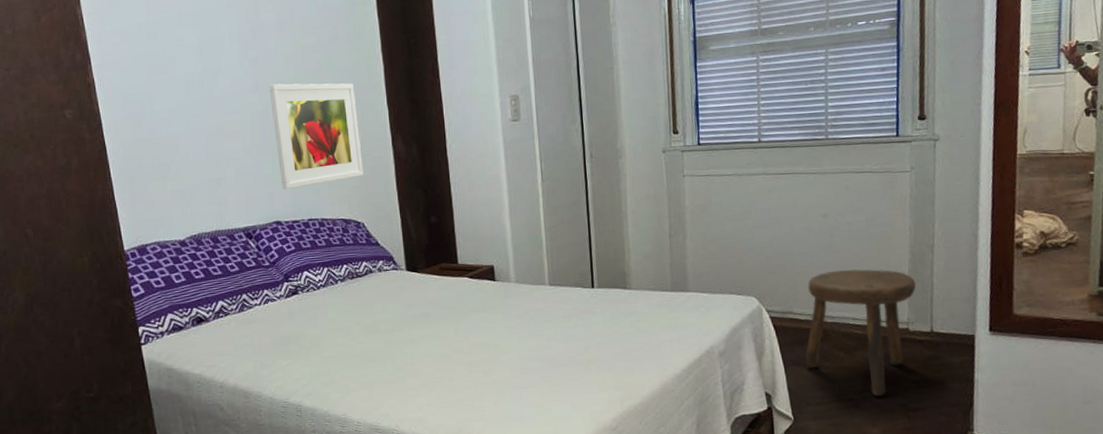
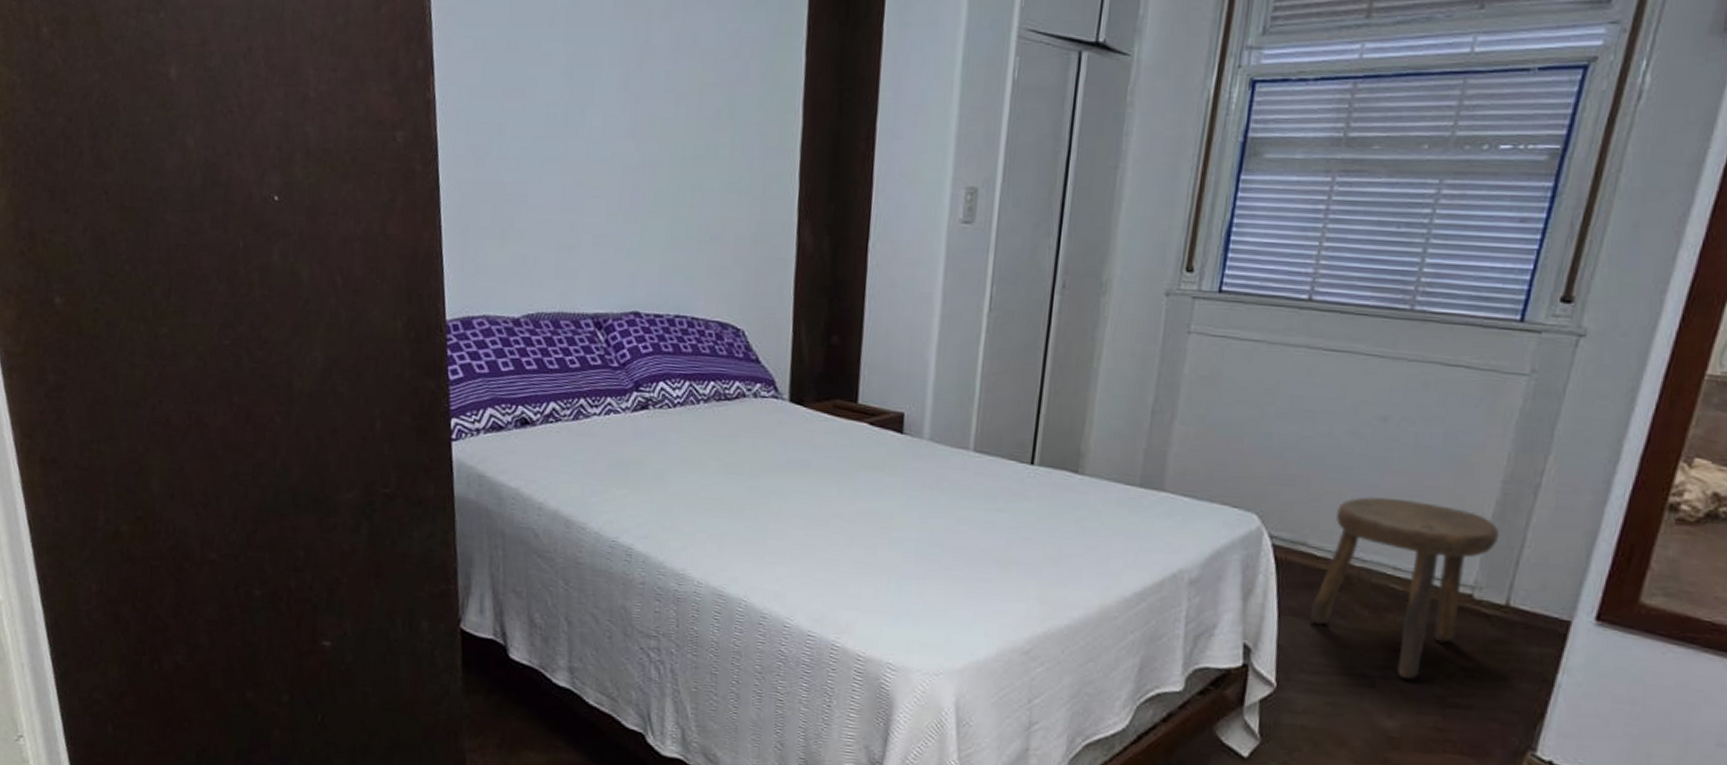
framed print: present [269,83,364,190] -> none [648,130,759,273]

